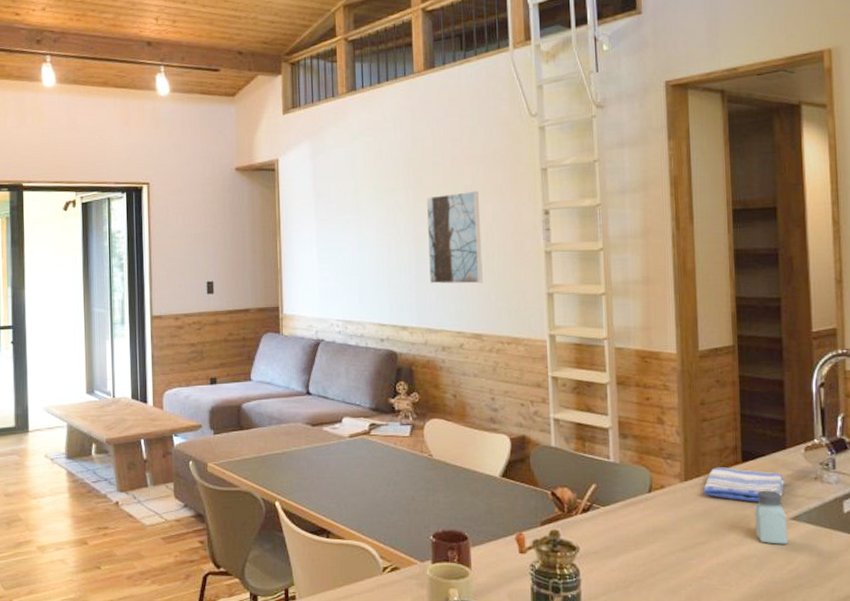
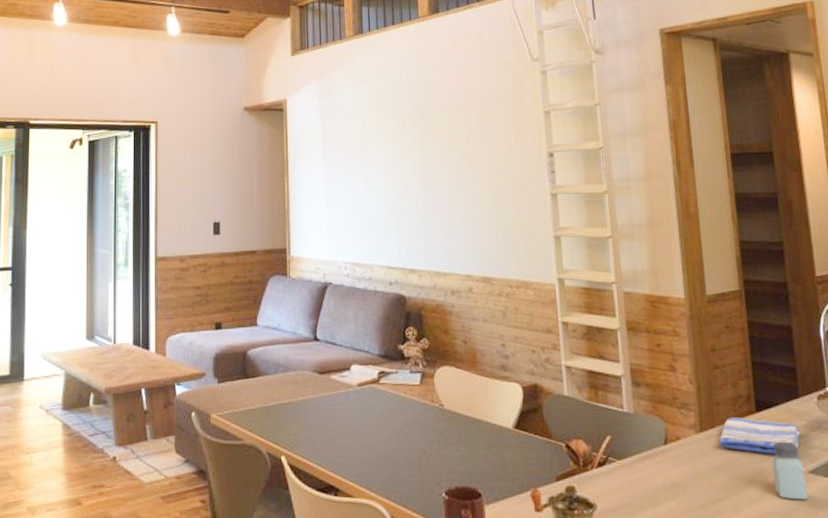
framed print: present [426,190,483,284] -> none [432,132,490,226]

